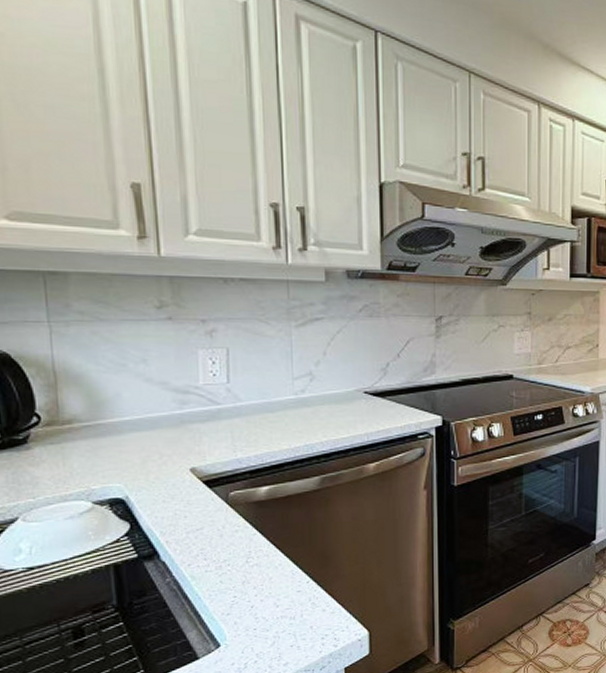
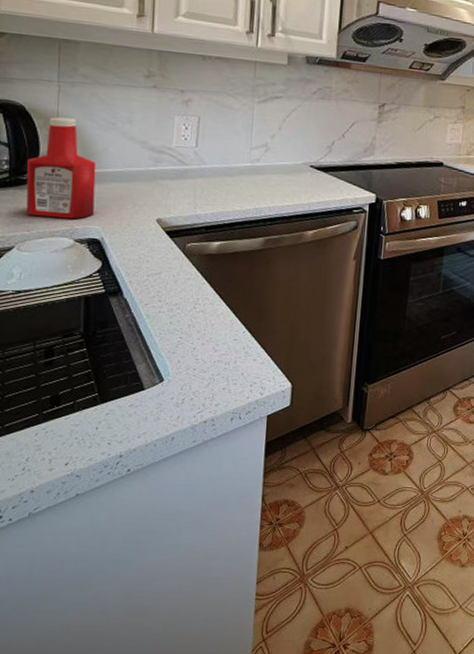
ketchup bottle: none [21,363,113,481] -> present [26,117,96,220]

